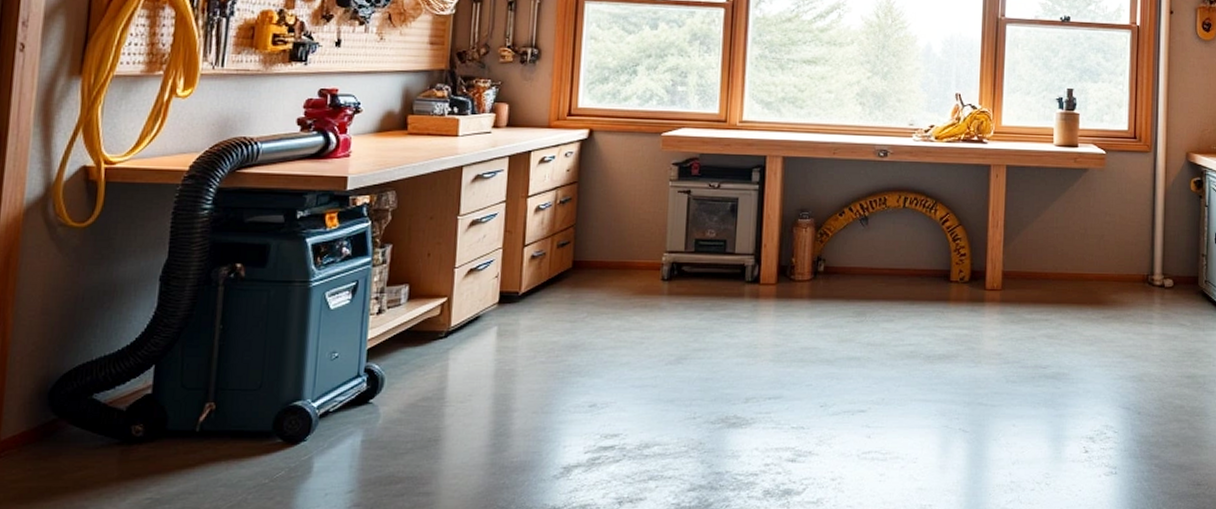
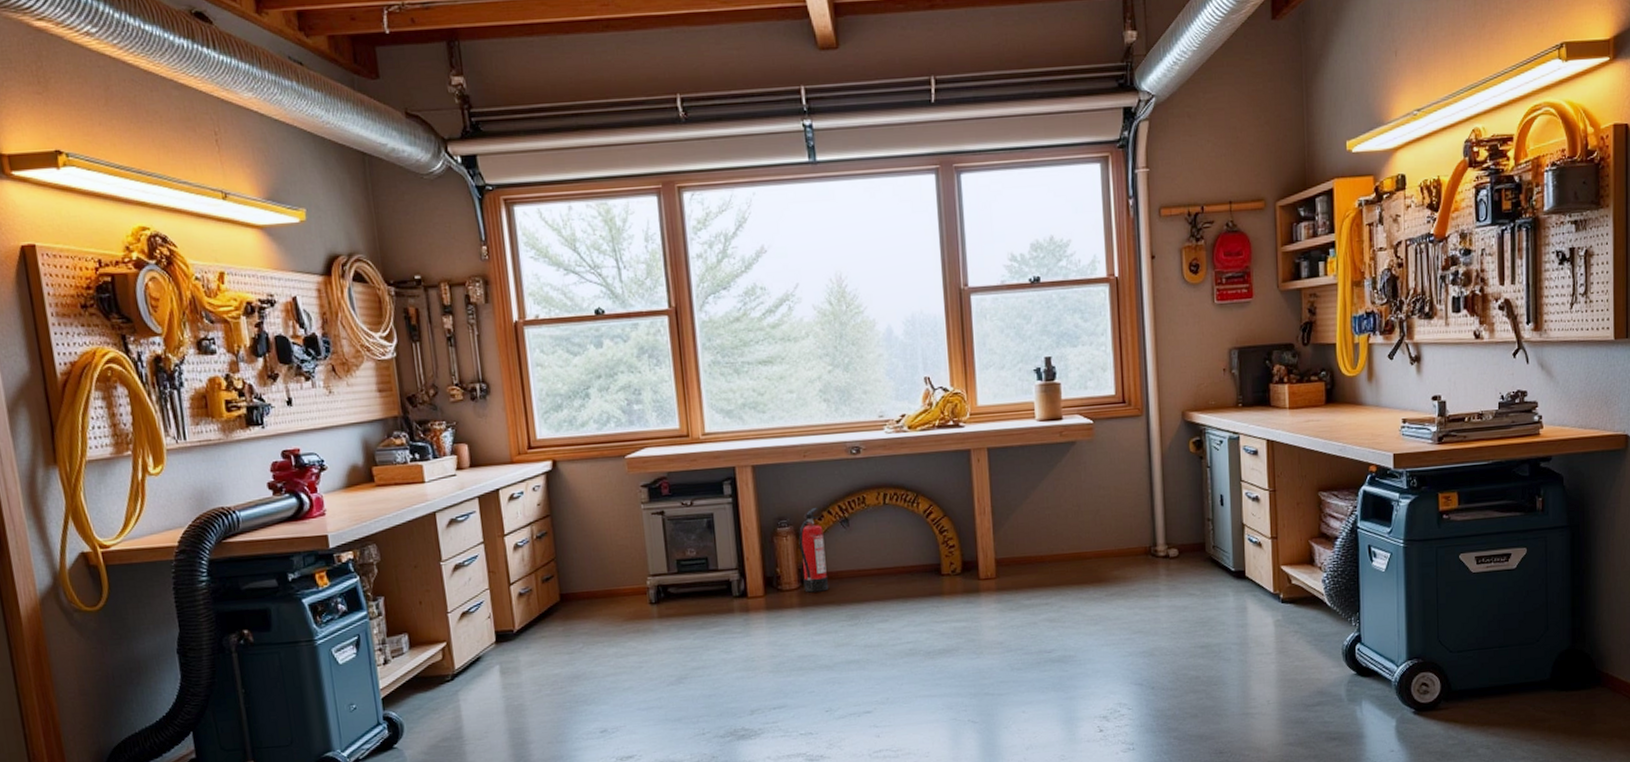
fire extinguisher: none [816,204,842,286] -> present [798,508,828,593]

